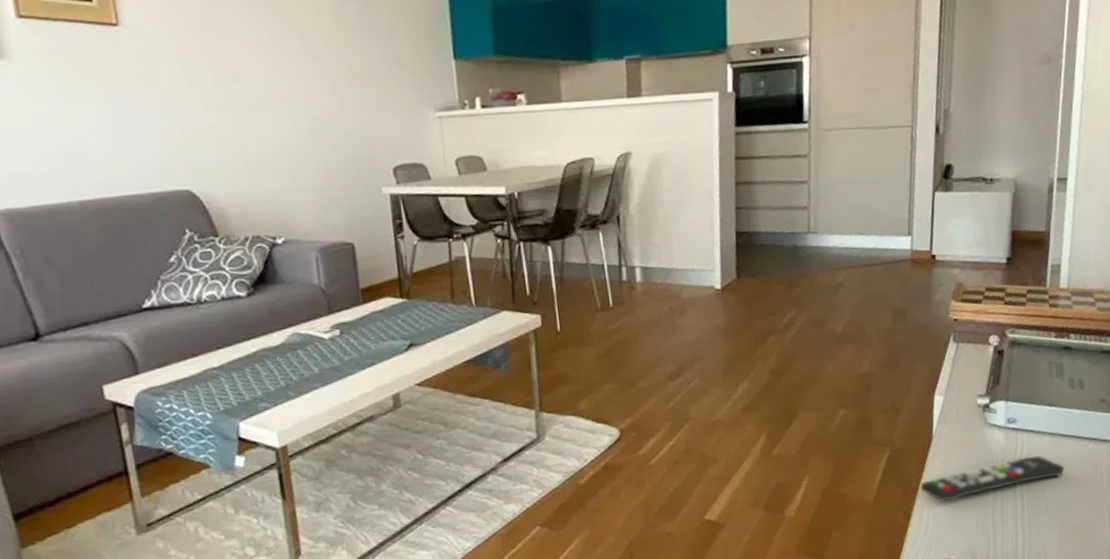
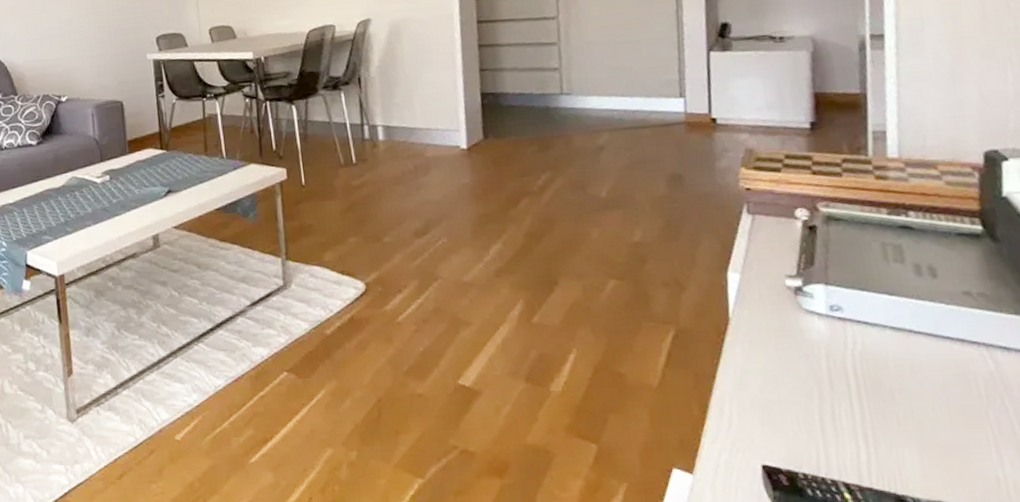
remote control: present [920,456,1065,502] -> none [717,353,919,396]

